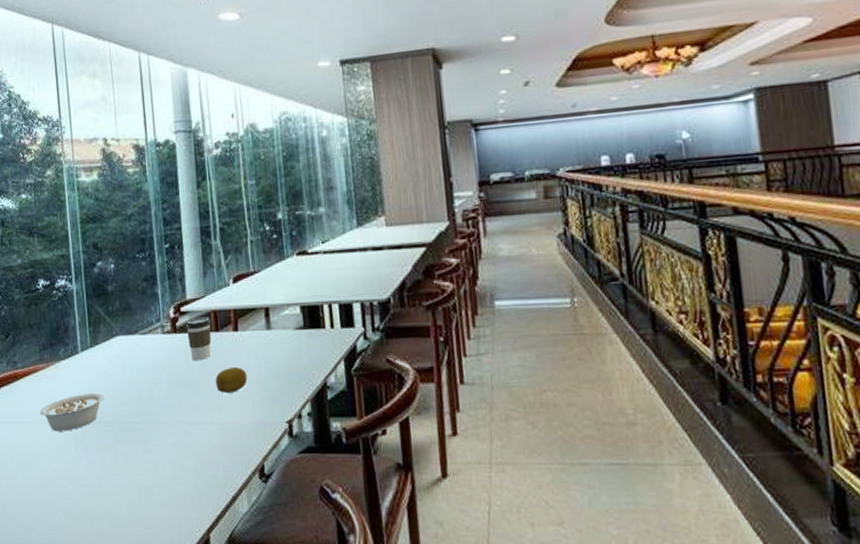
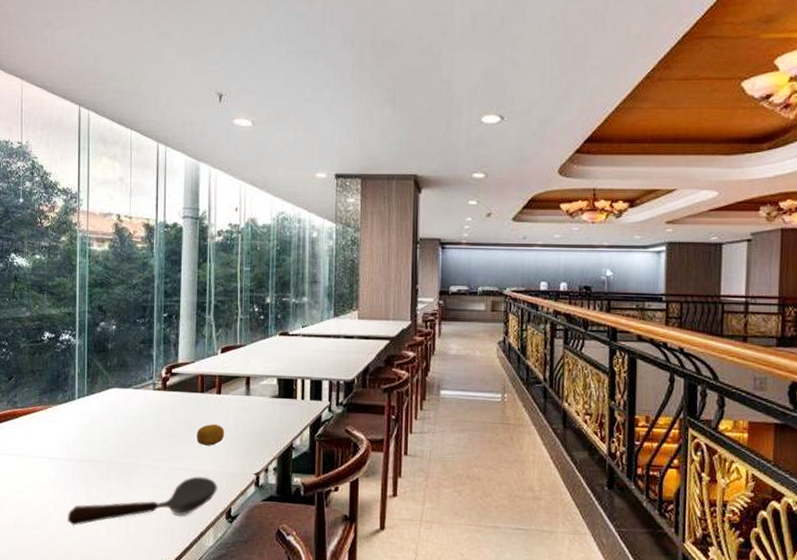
legume: present [40,392,106,432] -> none [34,434,97,466]
spoon: none [82,430,247,500] -> present [67,476,218,526]
coffee cup: present [185,317,212,360] -> none [175,379,198,415]

